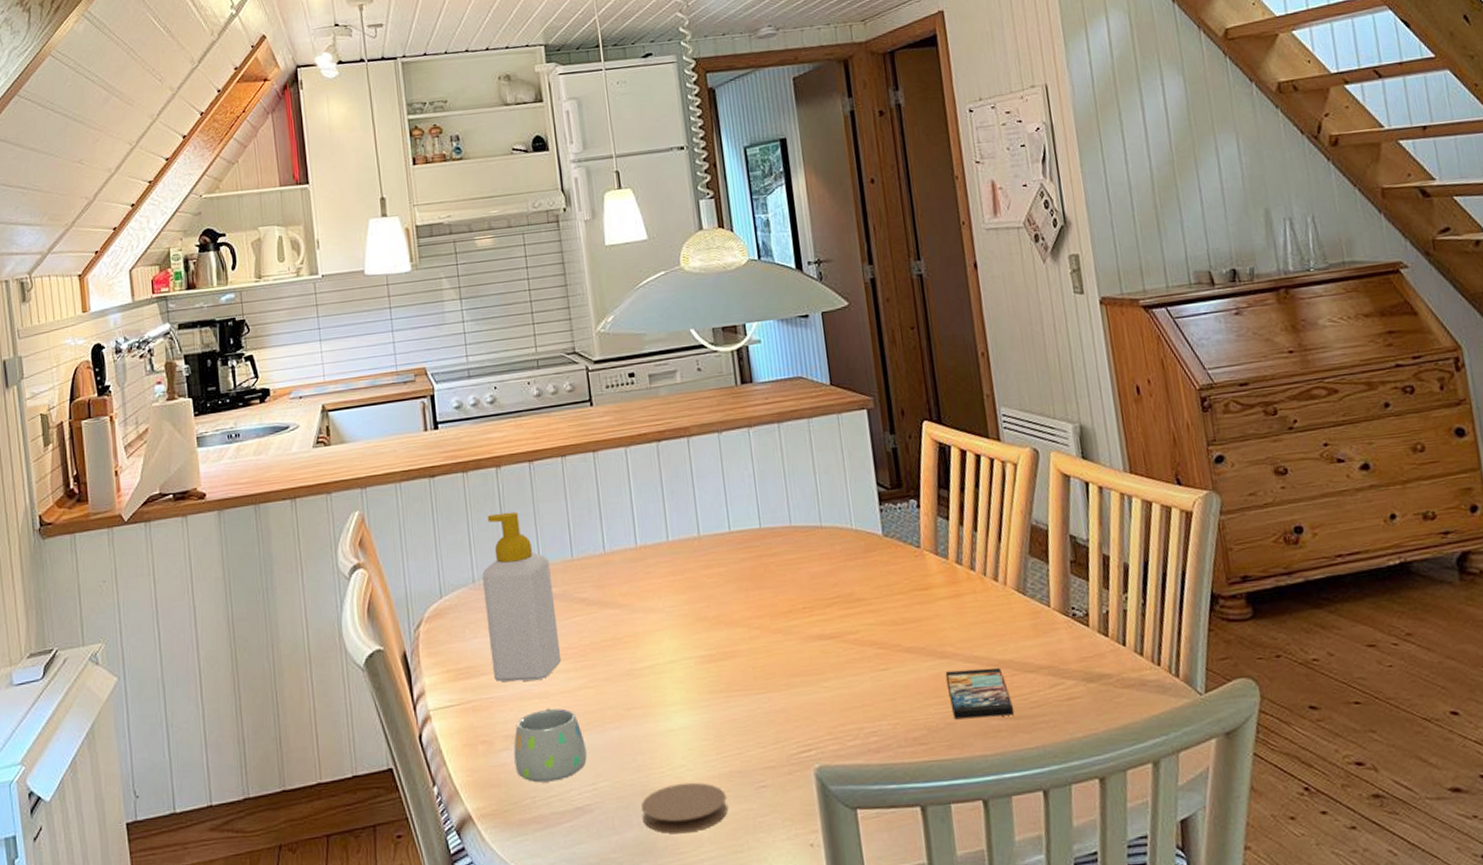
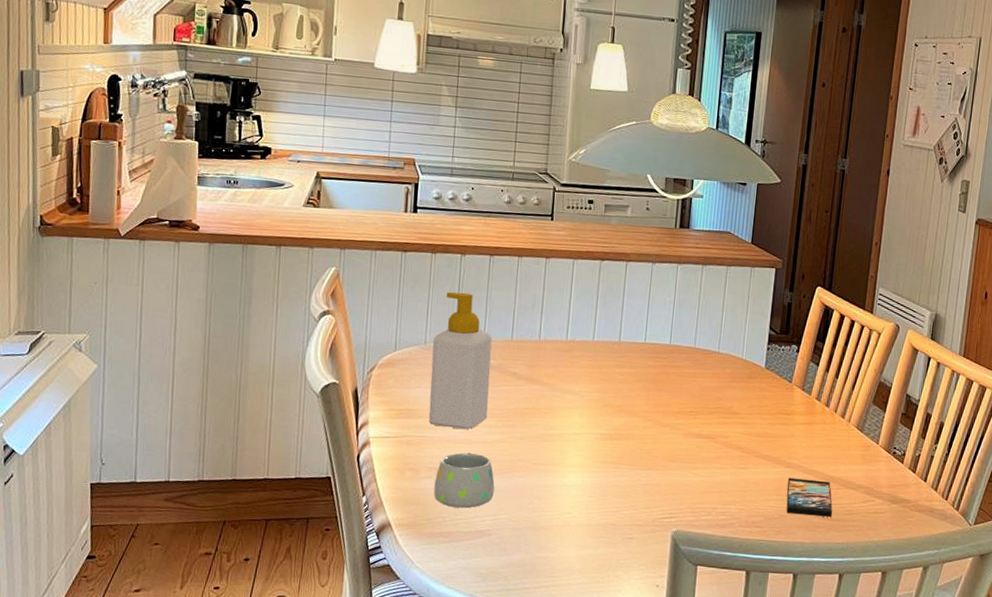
coaster: present [641,782,728,834] -> none [530,525,599,563]

